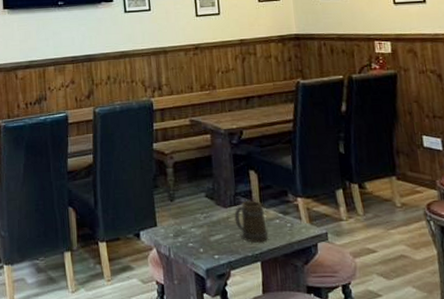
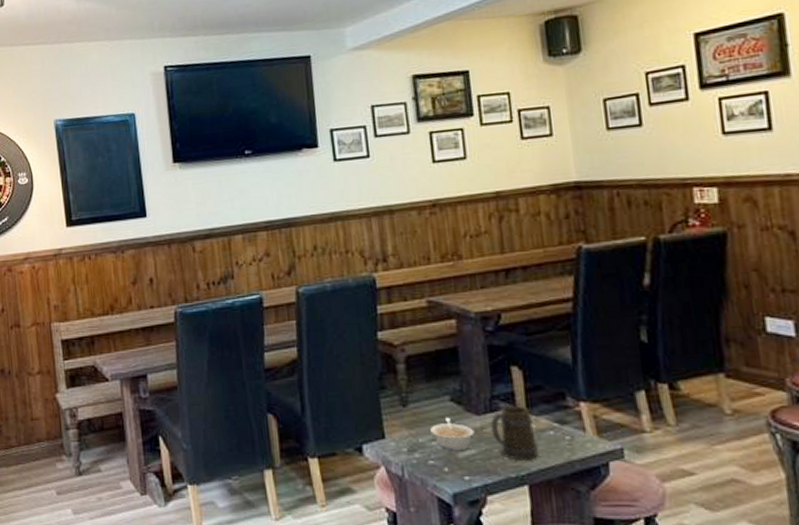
legume: none [190,209,223,236] -> present [430,417,475,451]

